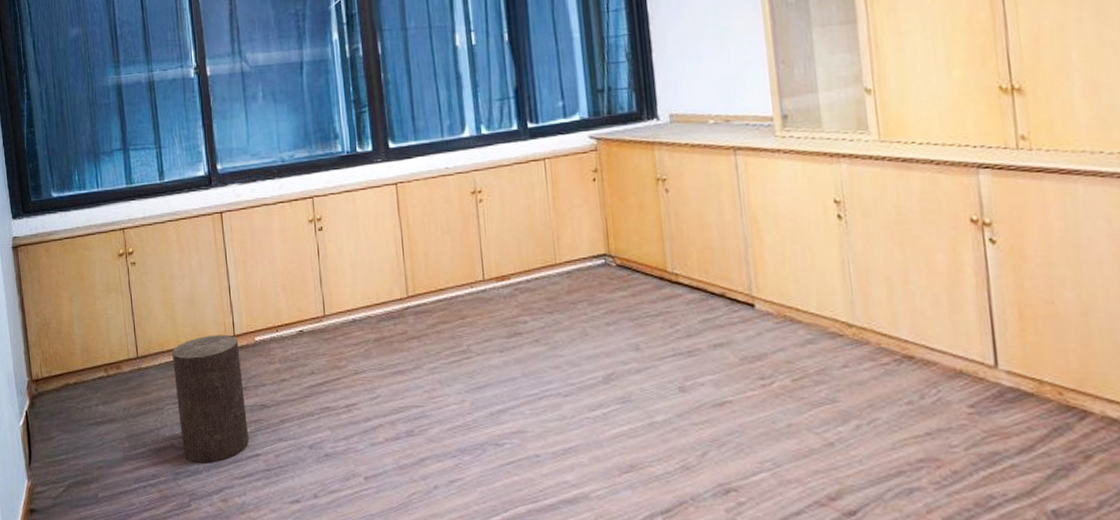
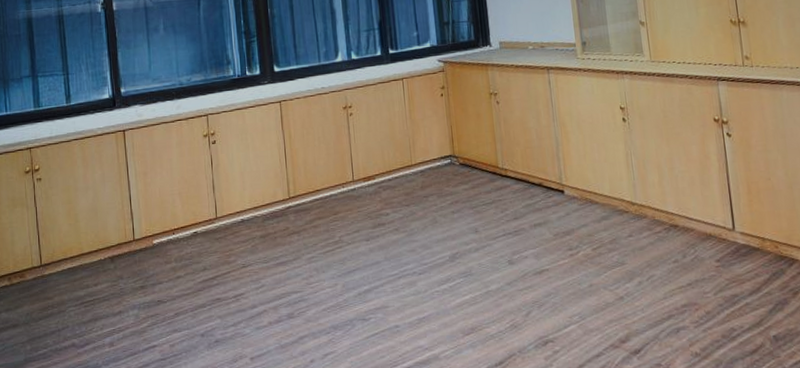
stool: present [171,334,250,463] -> none [74,239,147,359]

